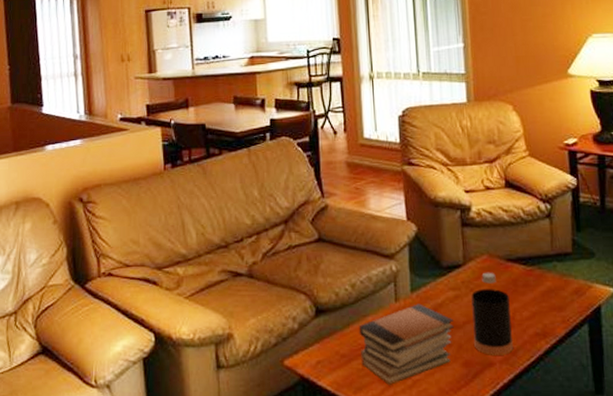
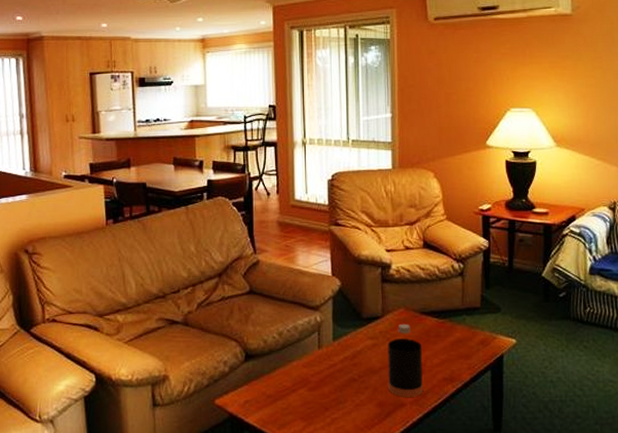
book stack: present [358,303,454,385] -> none [284,351,371,422]

